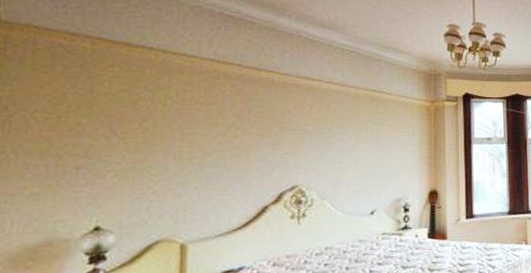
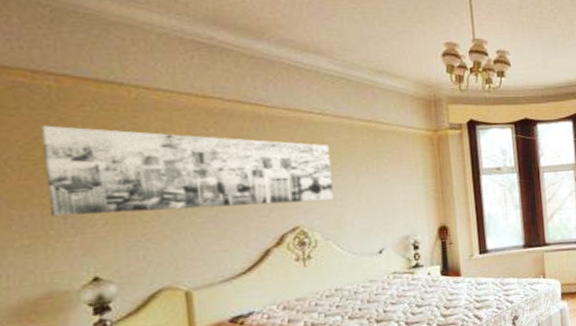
wall art: none [65,82,334,167] -> present [40,125,335,217]

